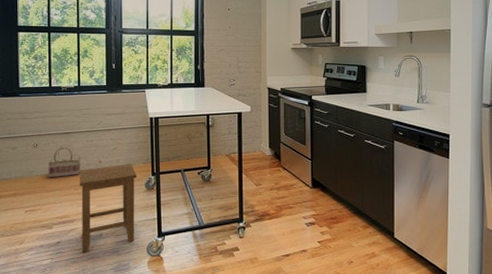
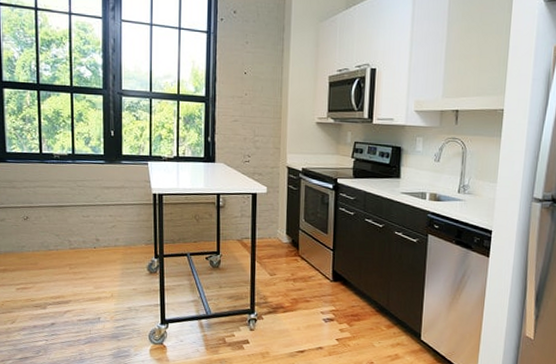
basket: present [48,145,81,178] -> none [41,219,77,255]
stool: present [79,164,137,253] -> none [74,243,139,336]

